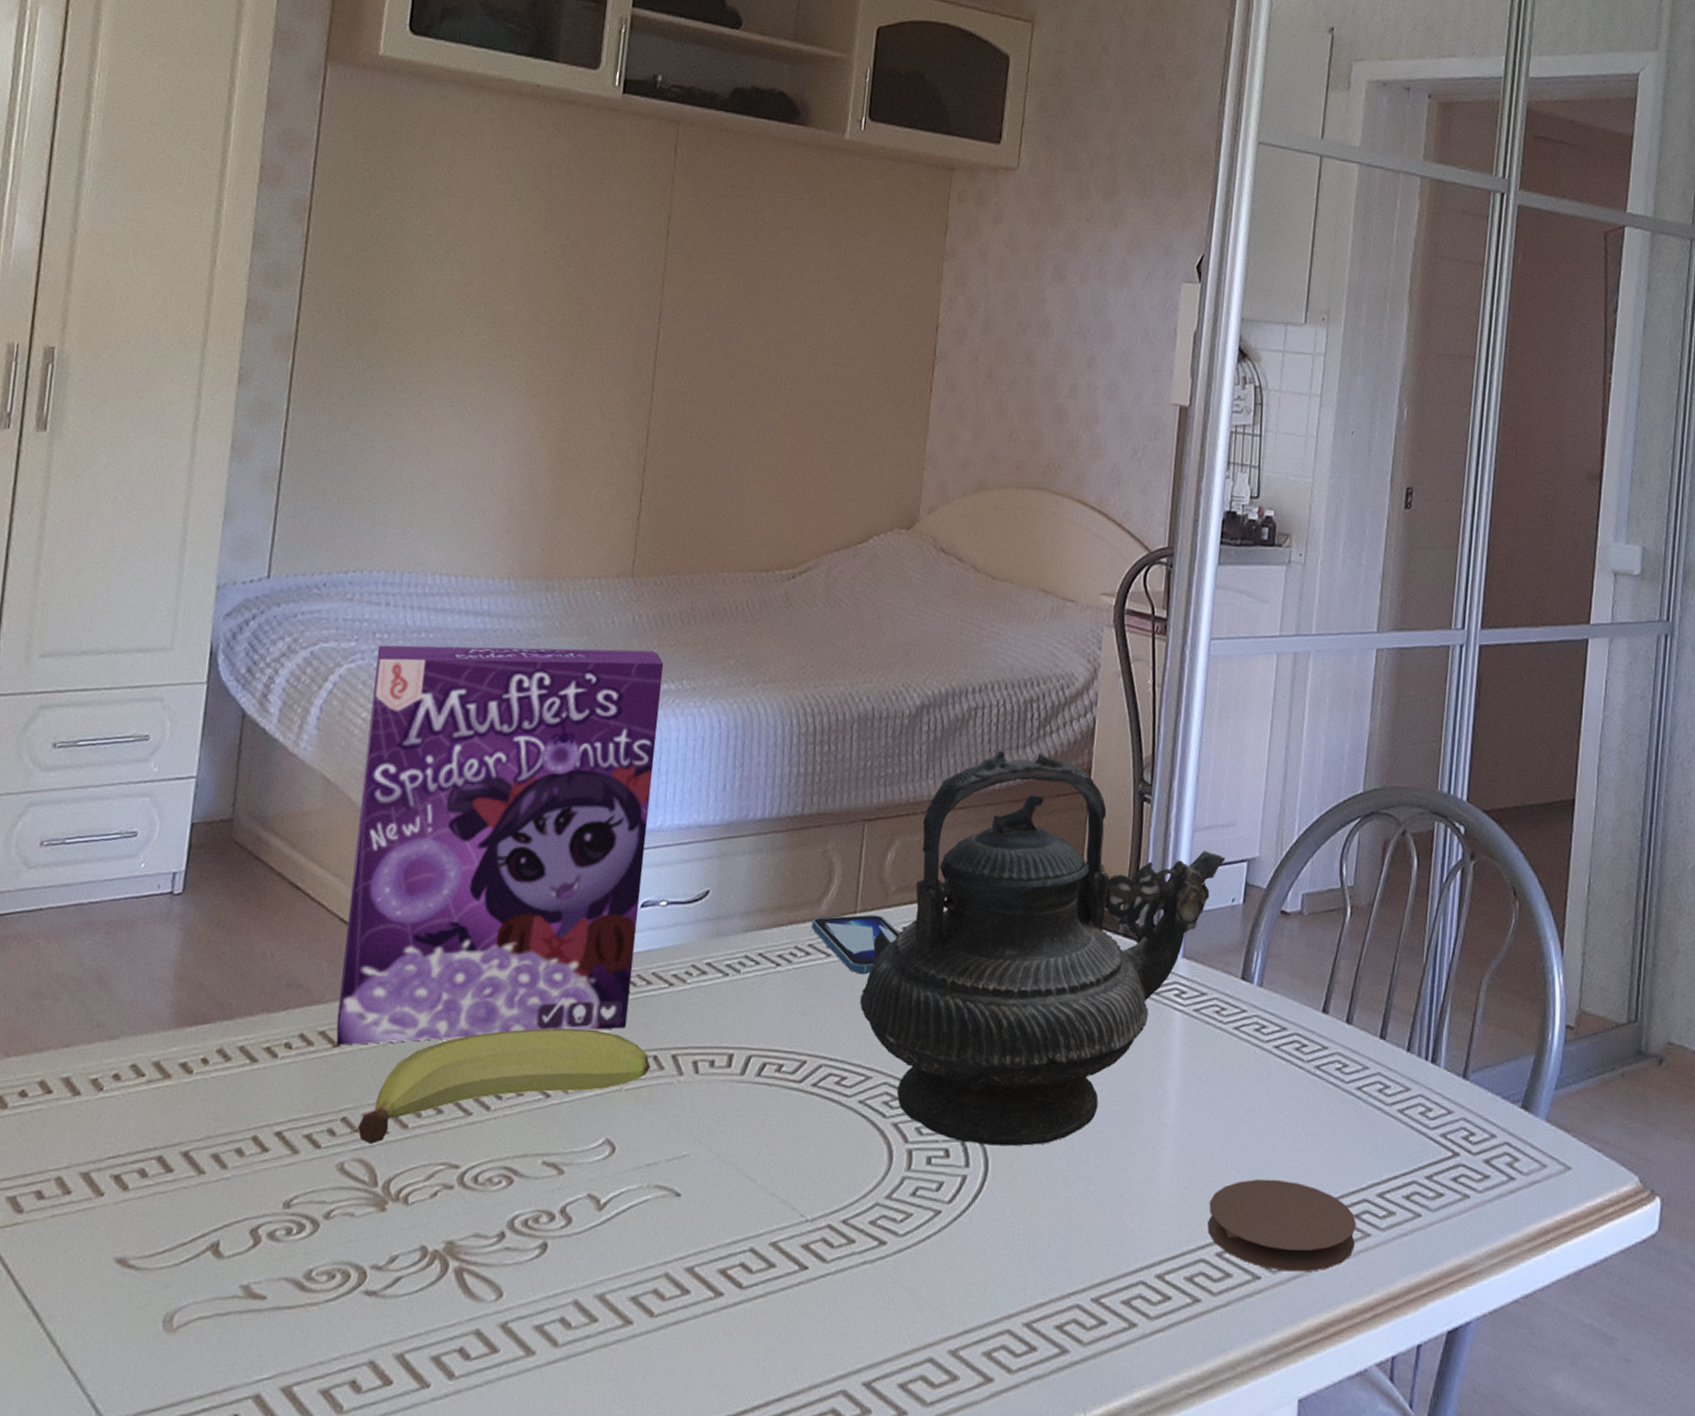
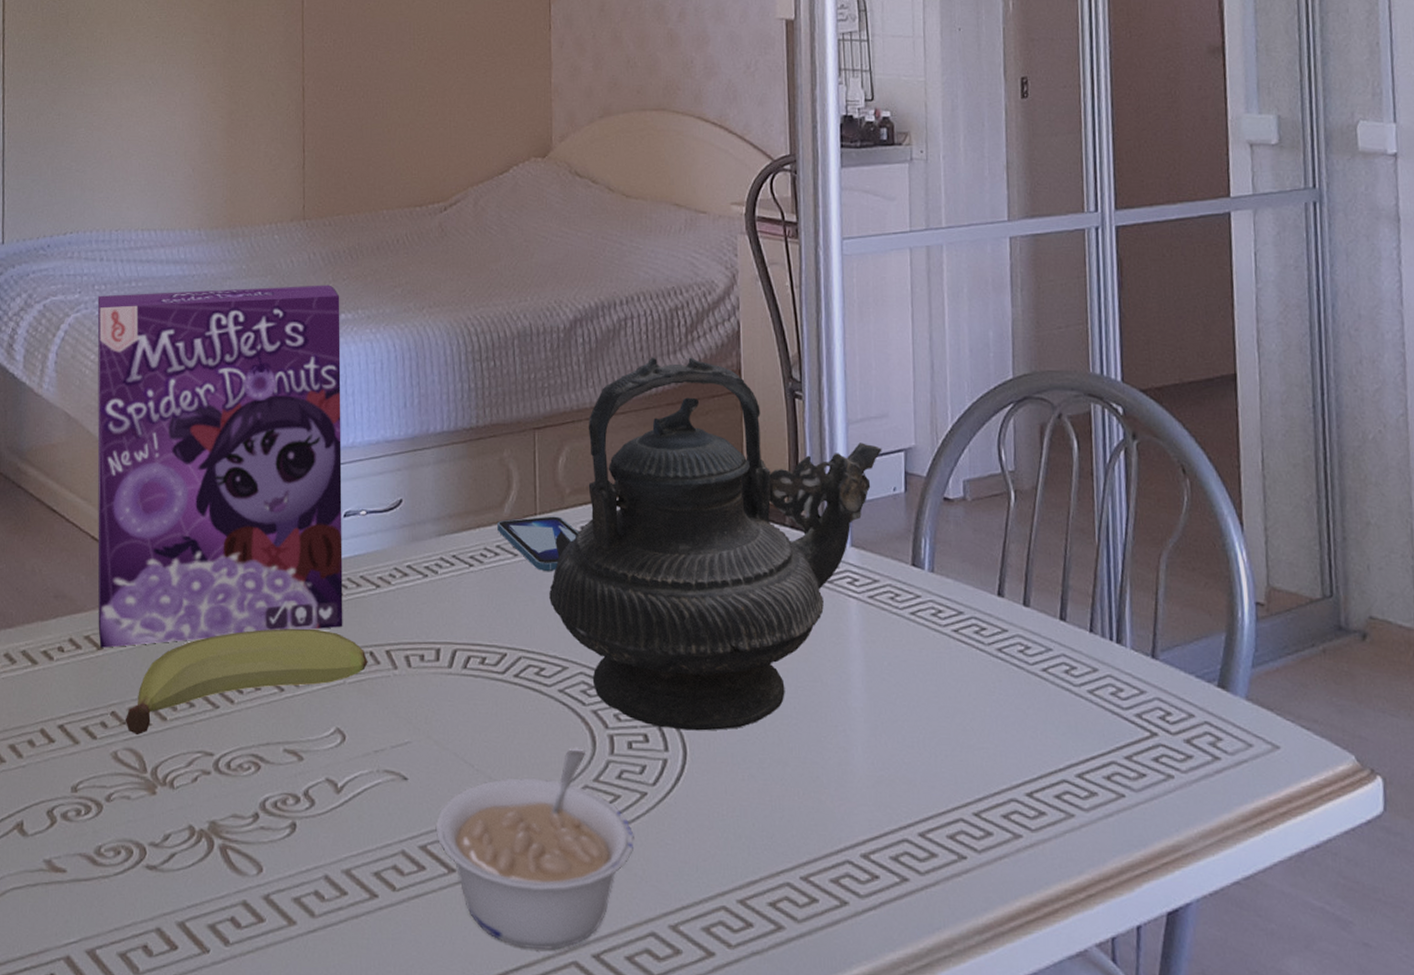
legume: none [705,1164,923,1379] -> present [435,749,634,950]
coaster: present [1207,1179,1357,1272] -> none [906,760,1059,852]

